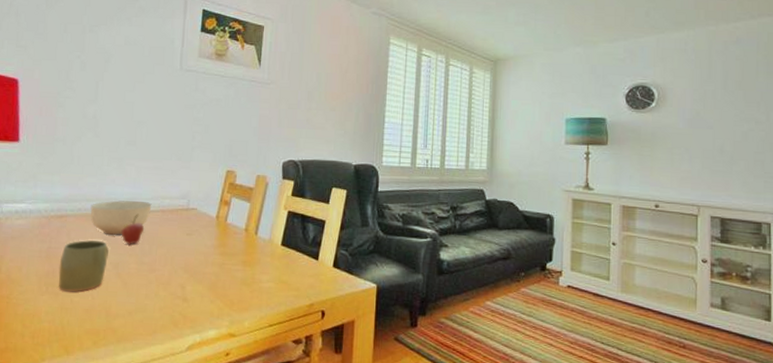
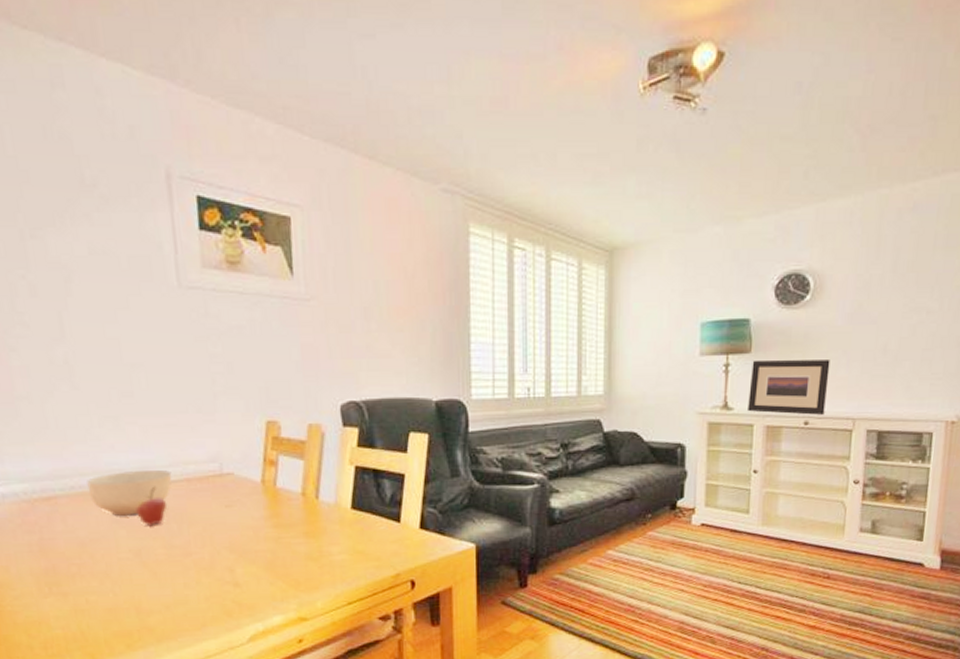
mug: present [58,240,109,292] -> none [59,525,125,591]
picture frame: none [606,152,675,200] -> present [748,360,830,415]

